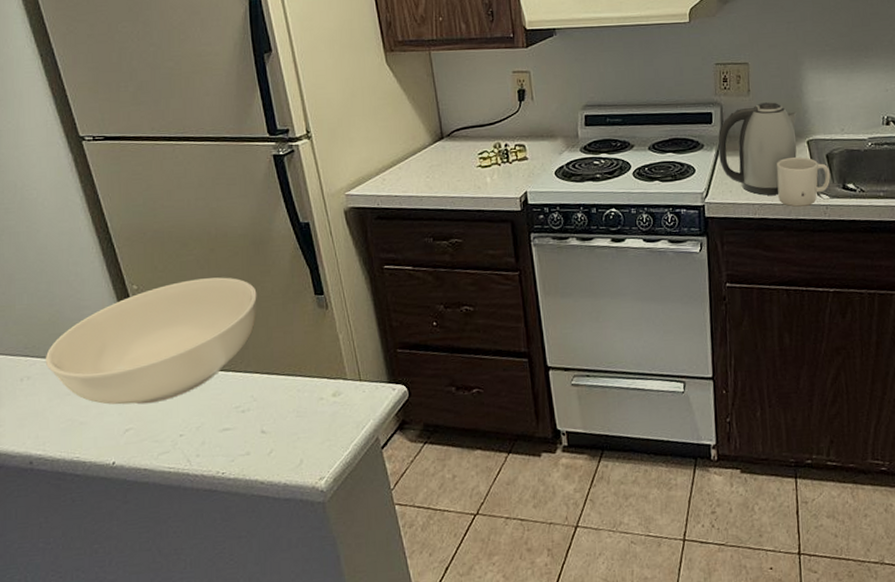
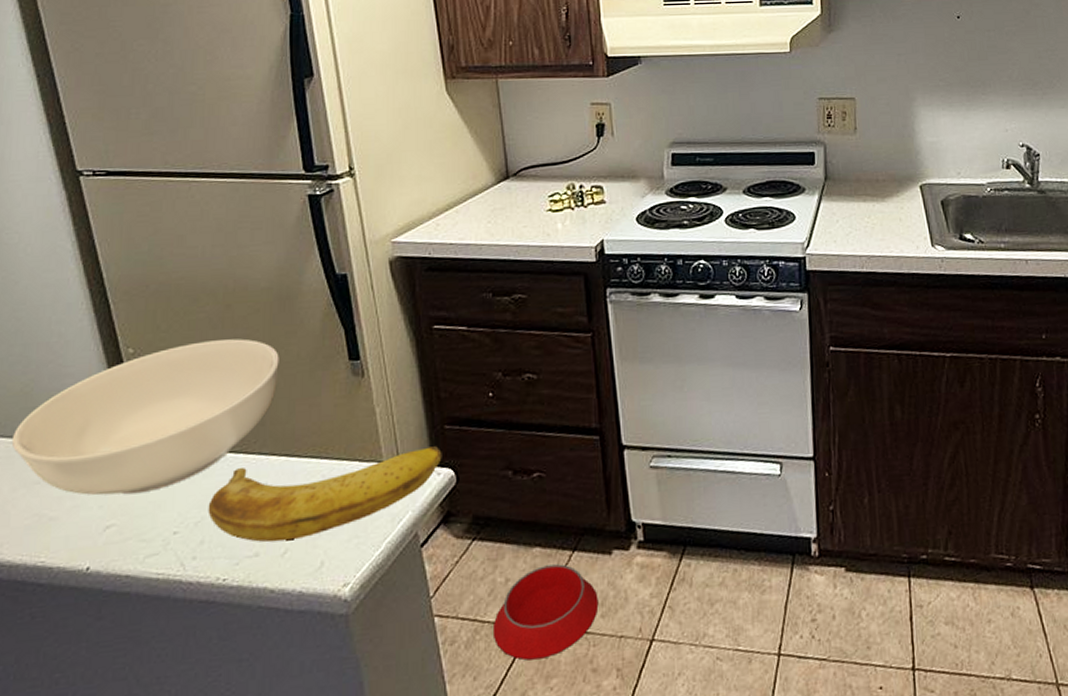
banana: none [206,366,396,444] -> present [208,446,442,543]
pet bowl: none [444,464,531,541] -> present [494,564,599,660]
kettle: present [718,102,797,196] -> none [821,141,909,246]
mug: present [776,157,831,208] -> none [885,203,947,260]

